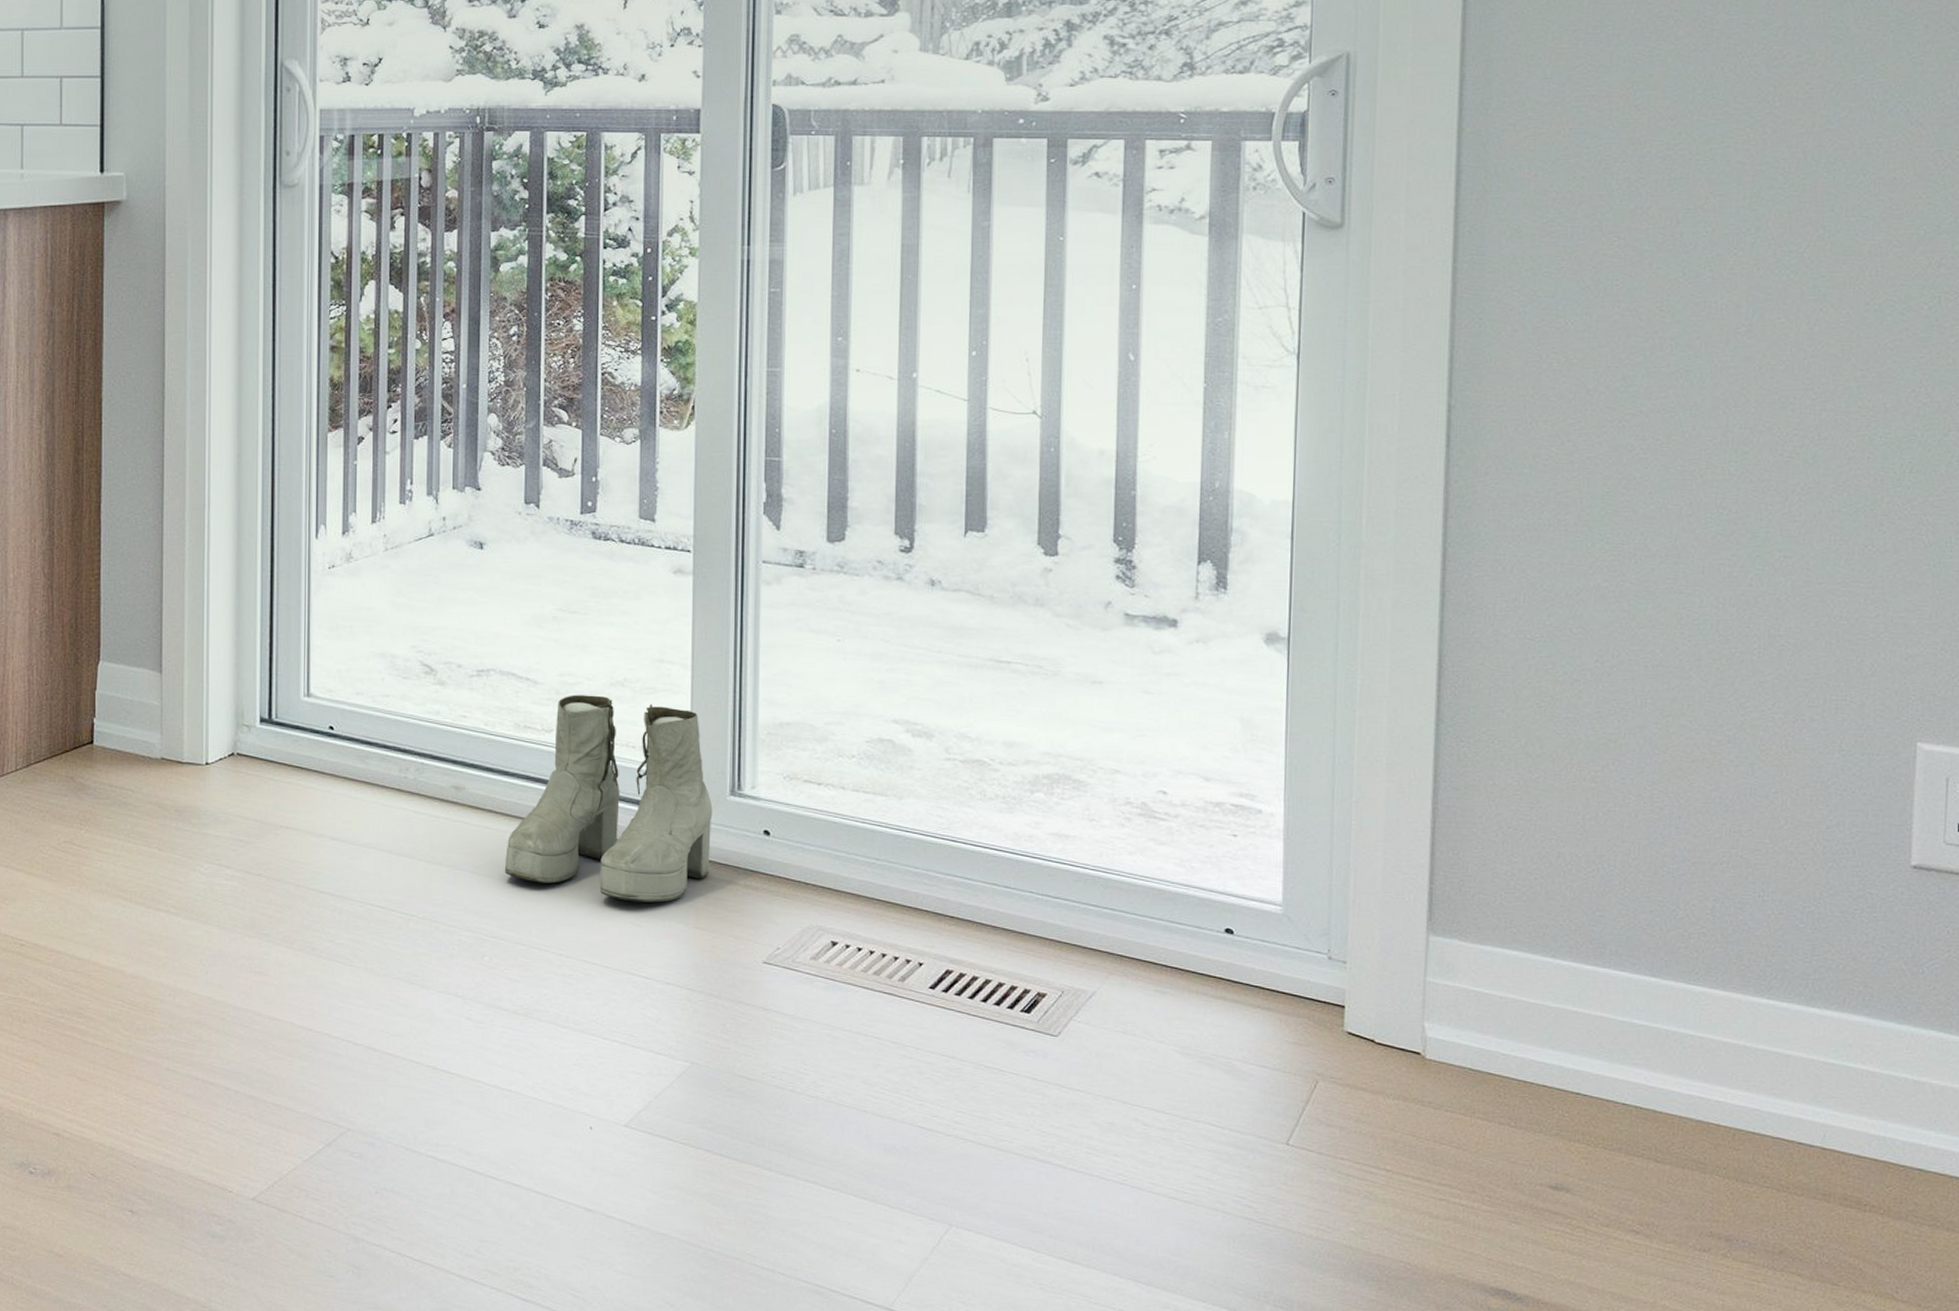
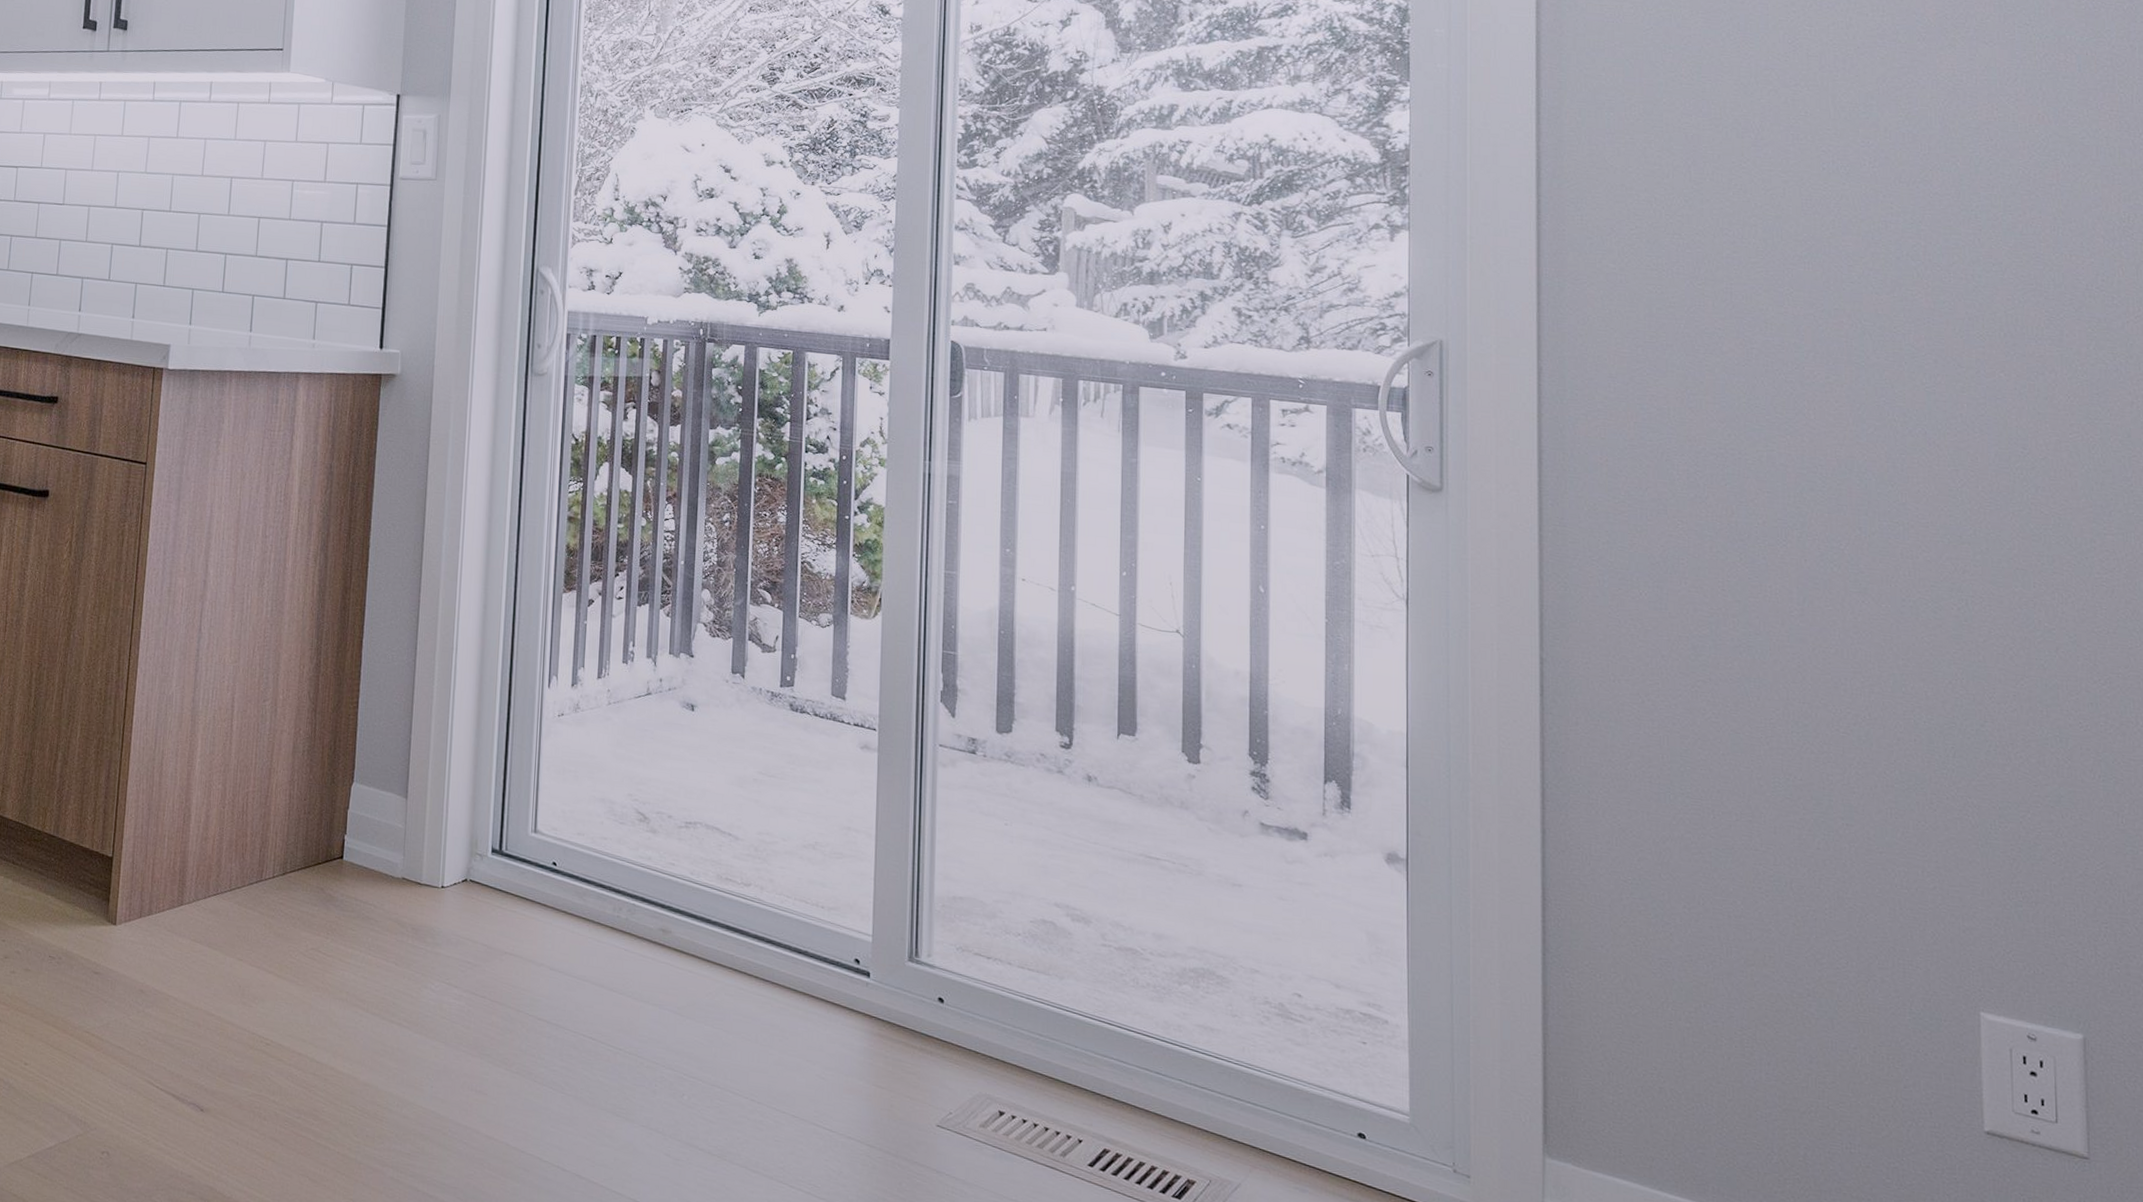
boots: present [504,695,713,903] -> none [704,853,893,1059]

